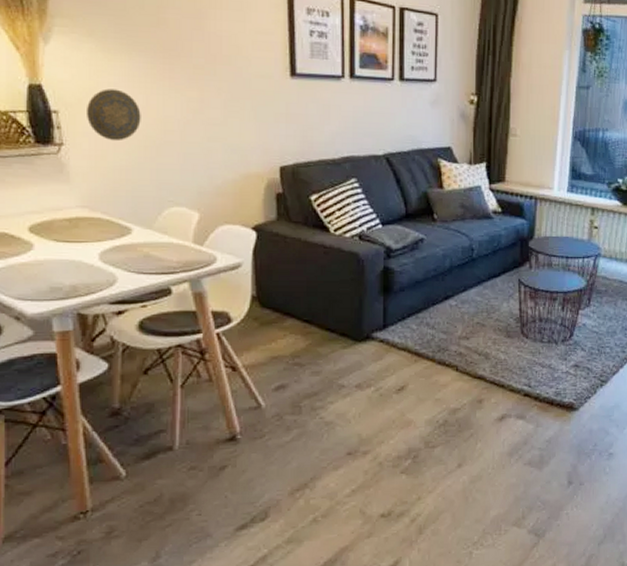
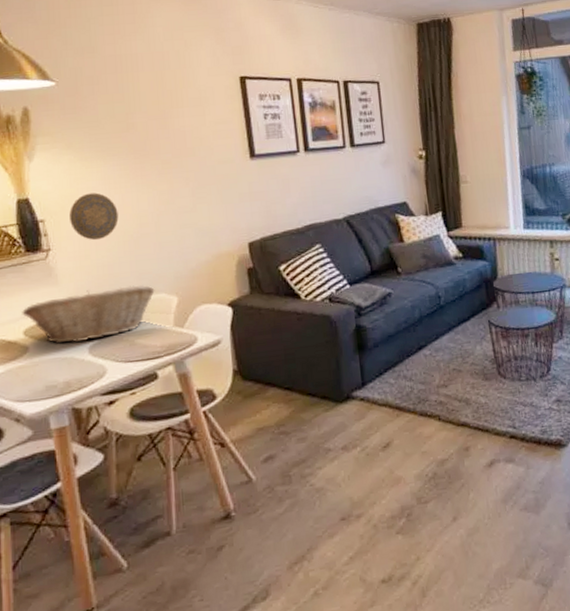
fruit basket: none [28,193,175,247] -> present [22,284,155,344]

